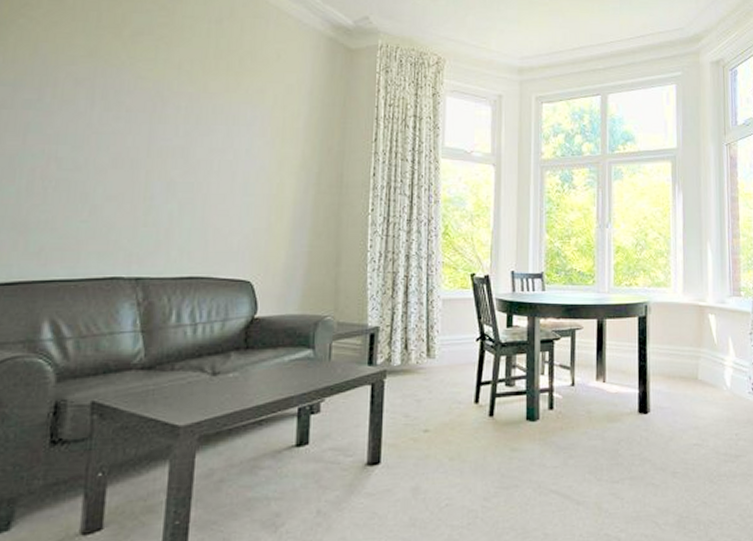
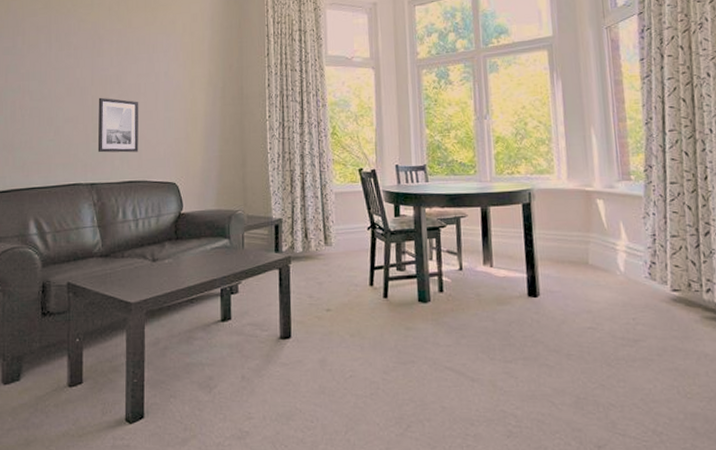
wall art: none [148,173,210,242] -> present [97,97,139,153]

